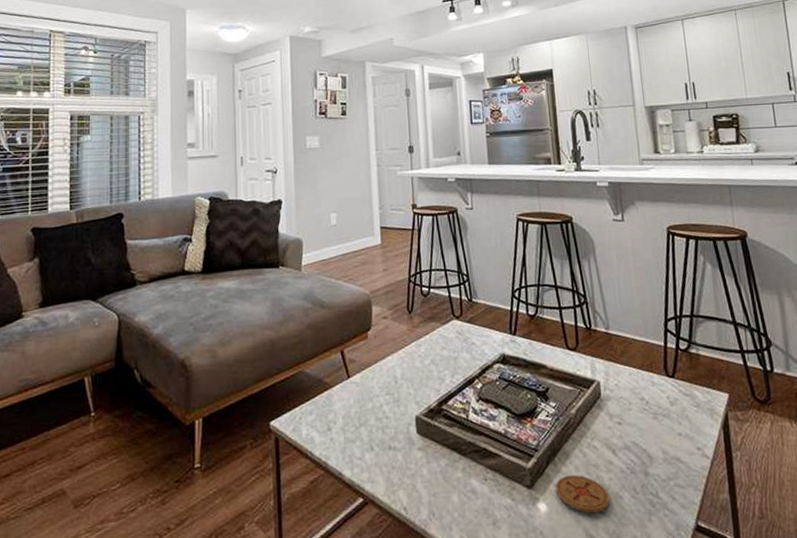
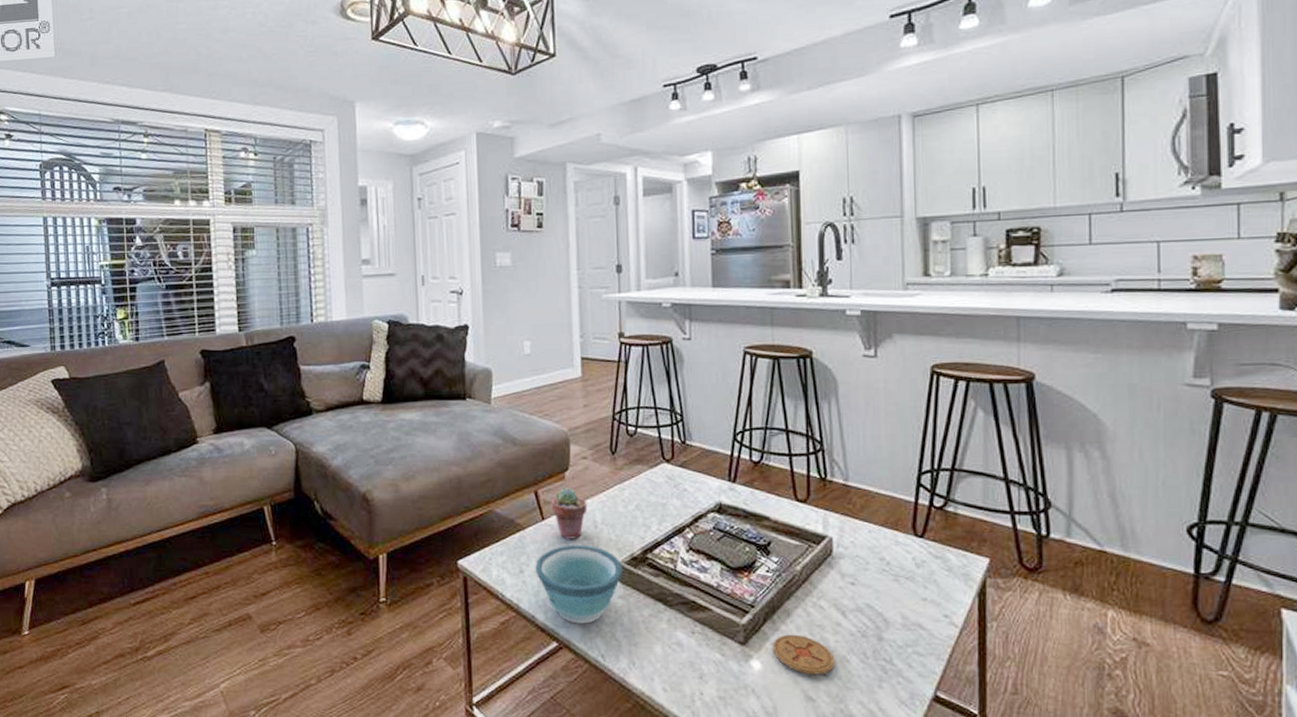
bowl: none [342,399,421,478] -> present [535,545,622,624]
potted succulent: none [356,346,389,396] -> present [551,488,588,539]

